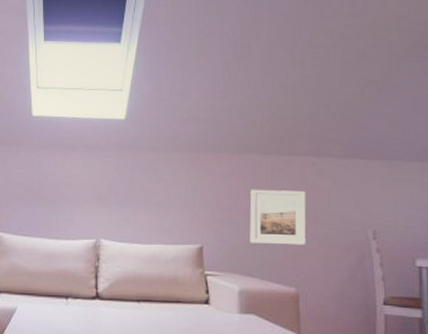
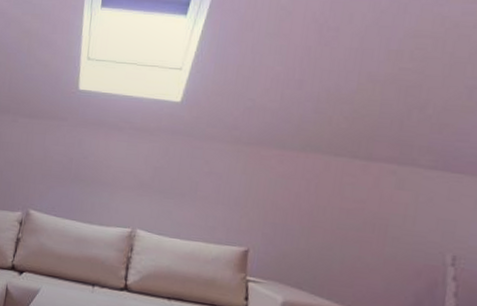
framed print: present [249,189,306,245] -> none [303,193,379,262]

